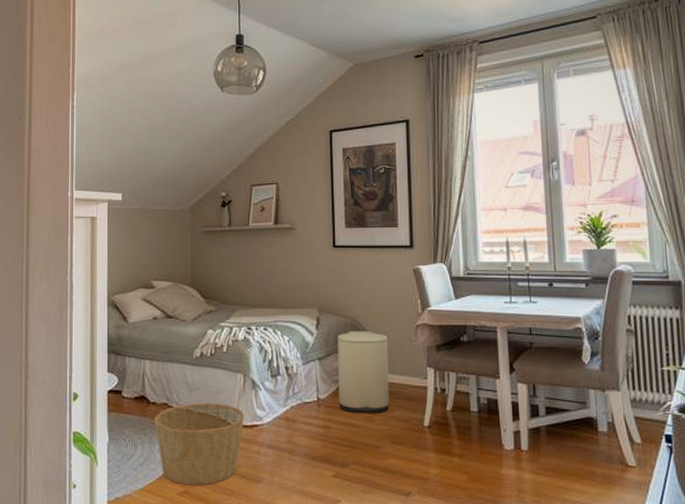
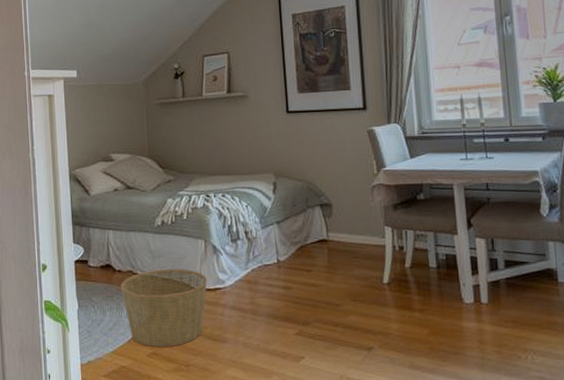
pedal bin: present [338,331,390,414] -> none [295,193,349,274]

